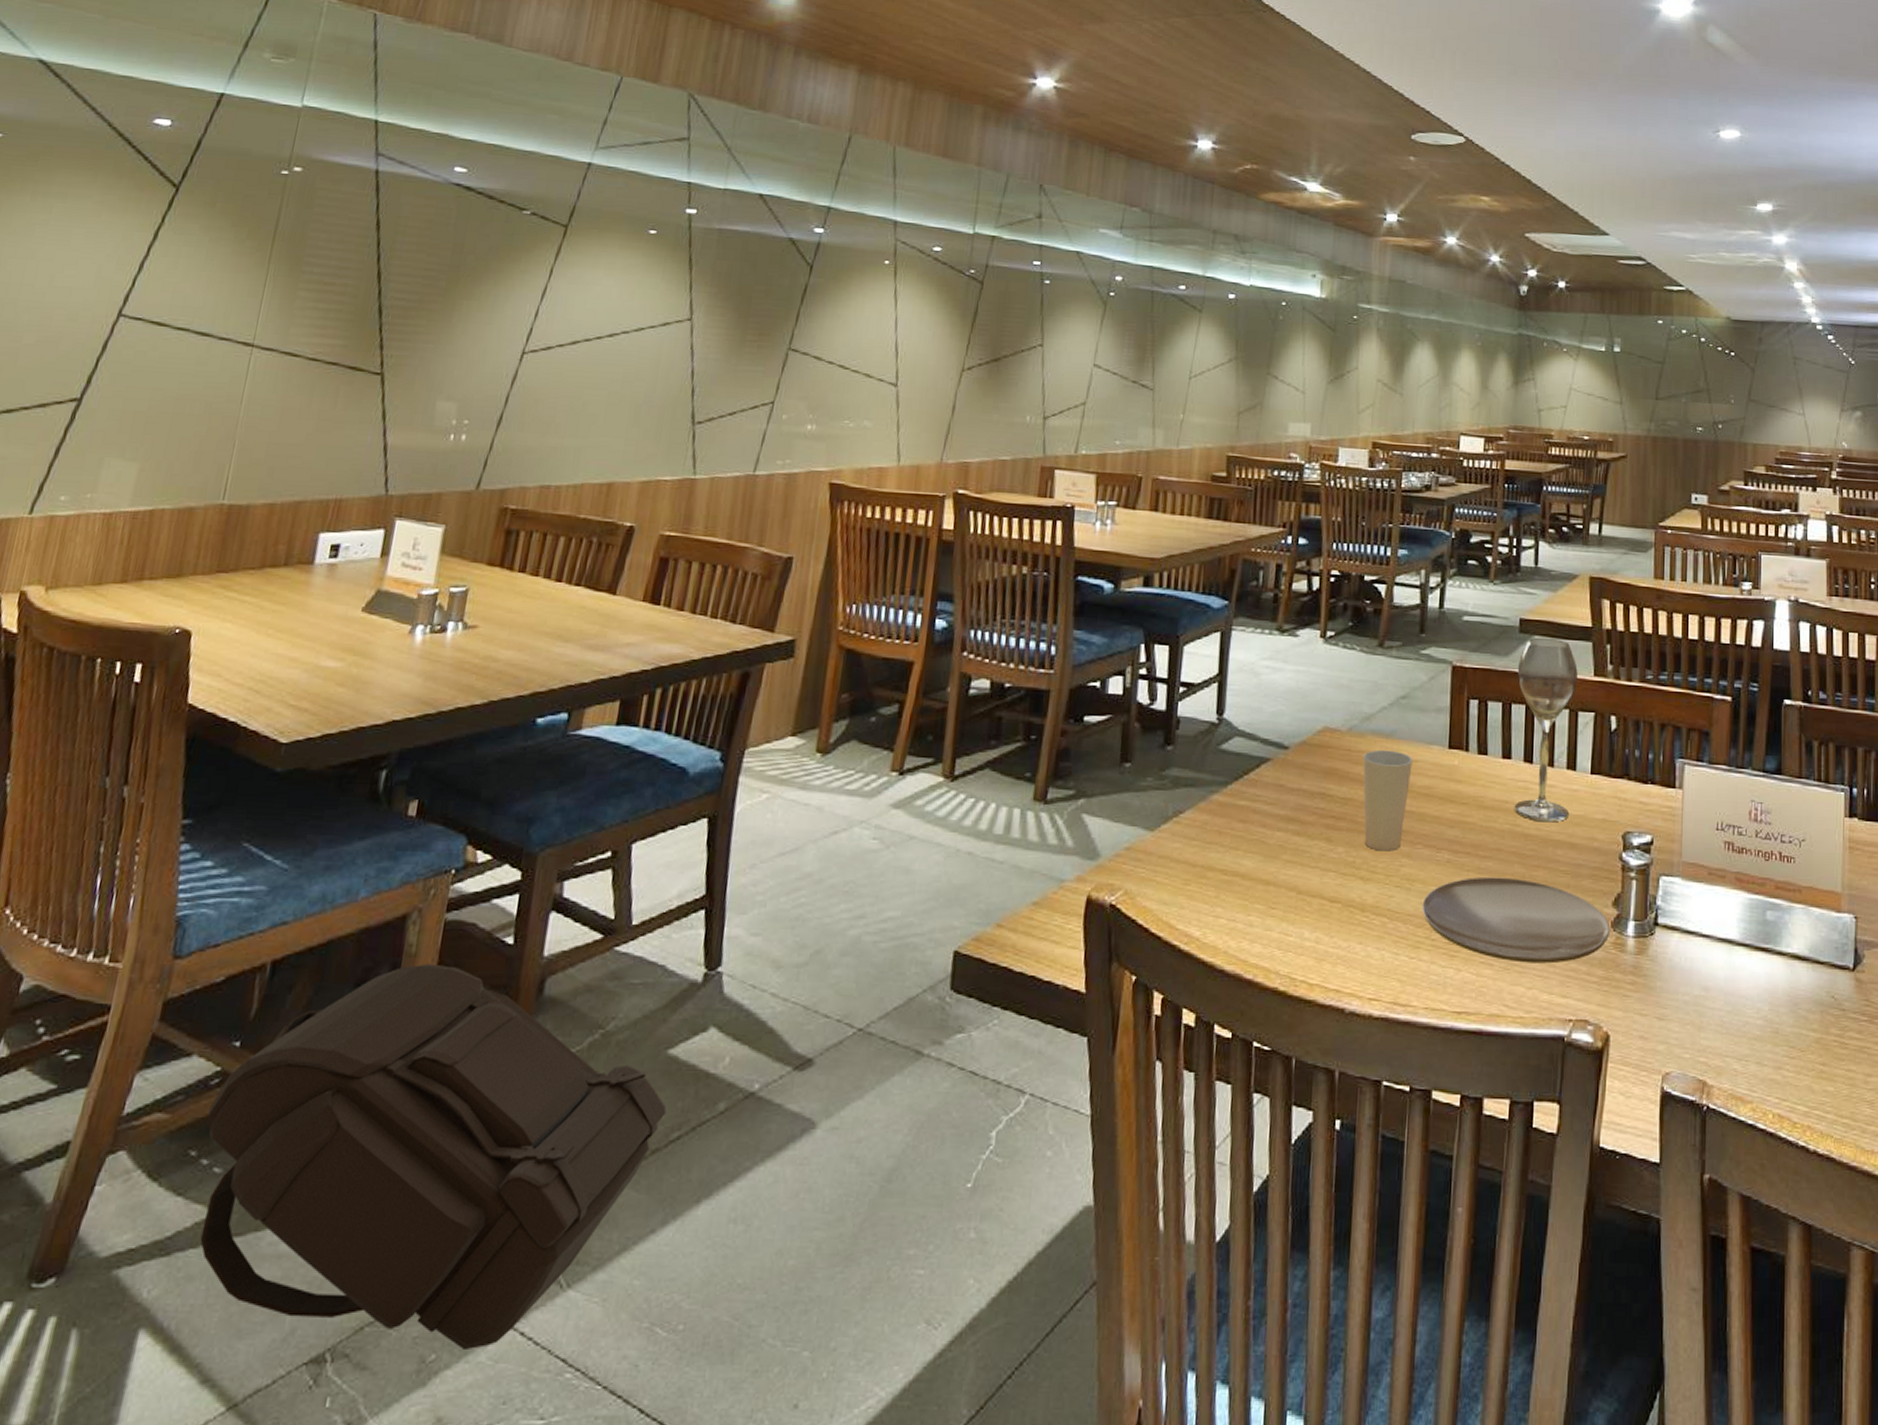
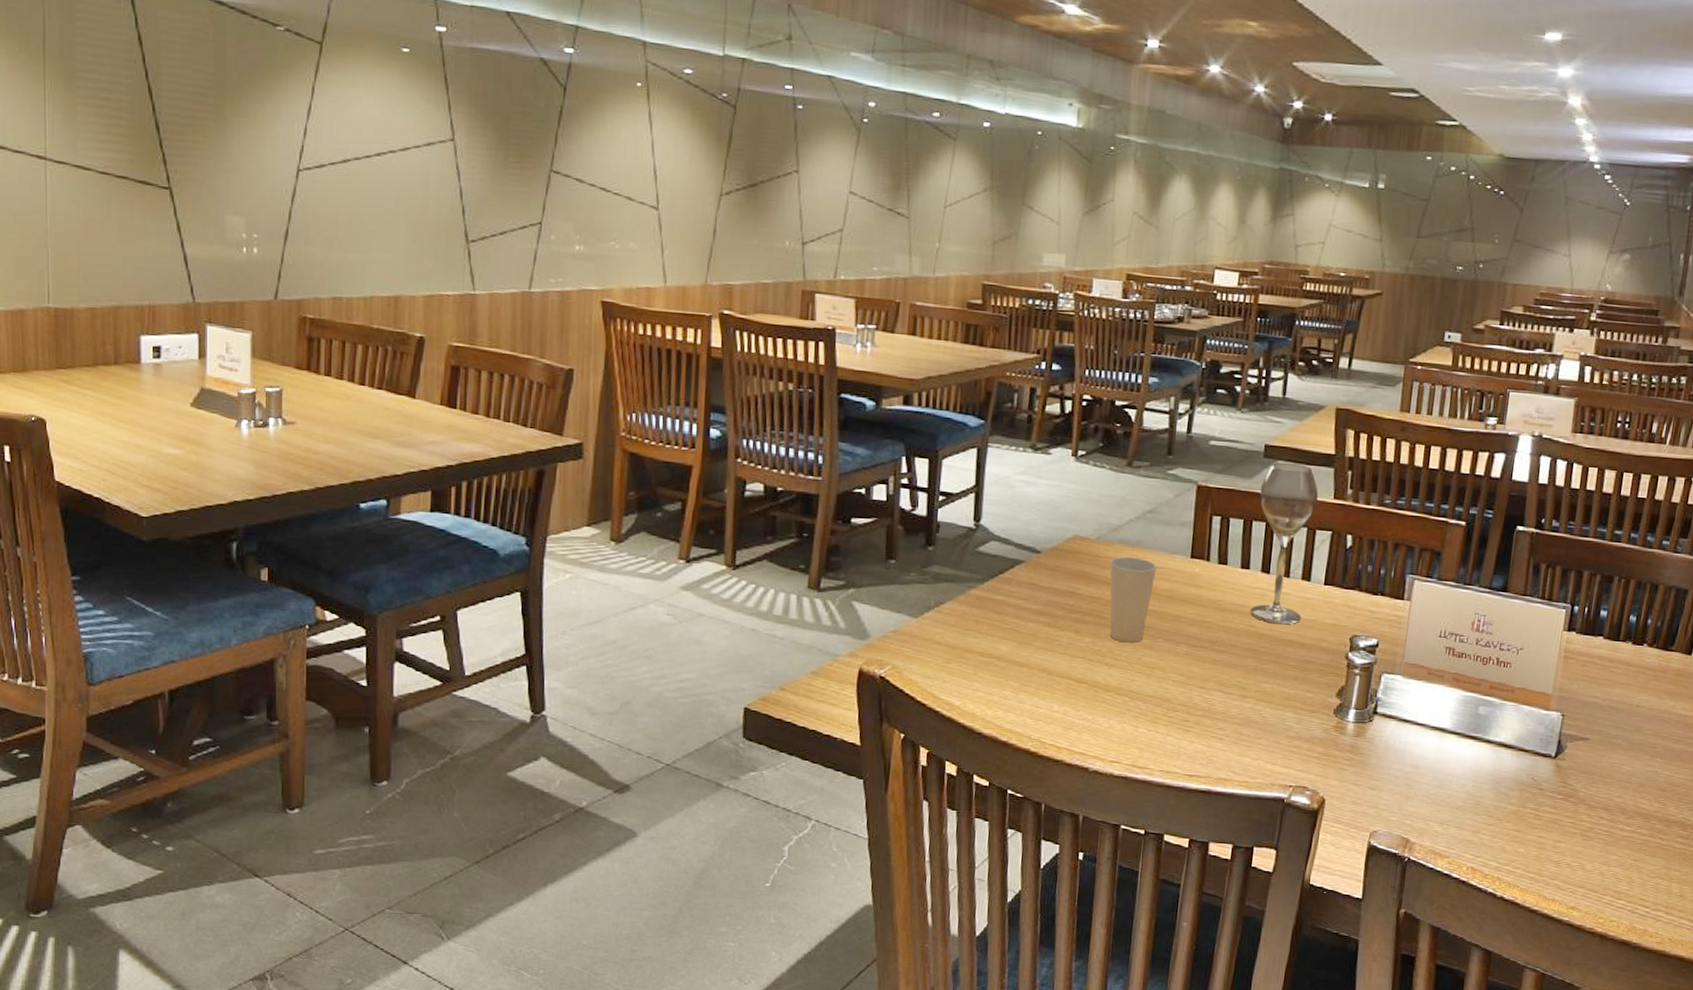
backpack: present [200,963,667,1349] -> none [139,698,512,977]
plate: present [1422,876,1611,964] -> none [1160,667,1333,741]

